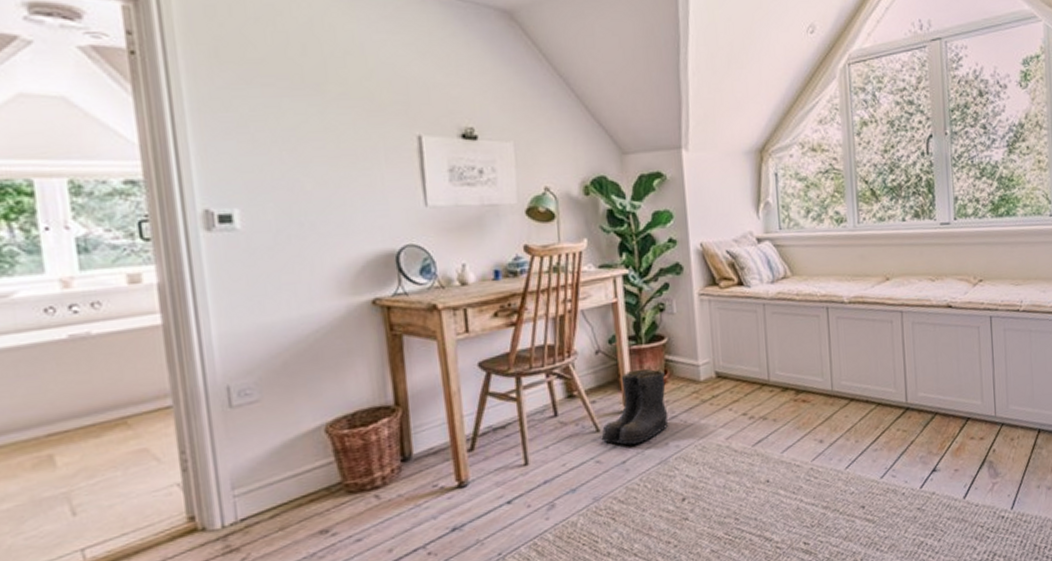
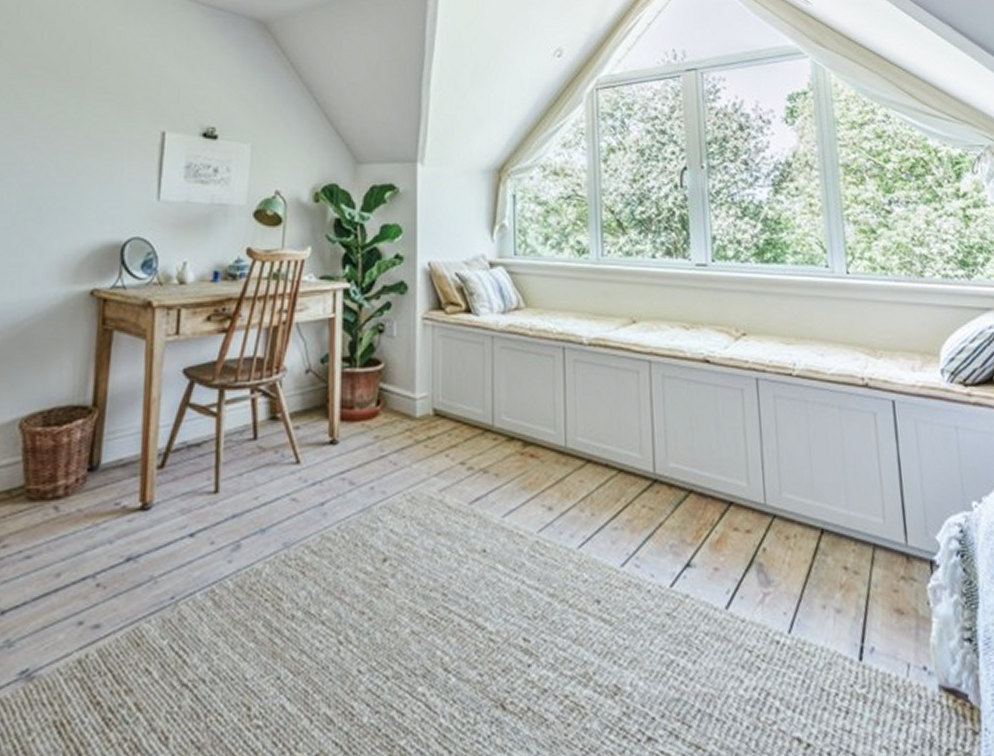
boots: present [601,368,669,445] -> none [300,395,377,484]

